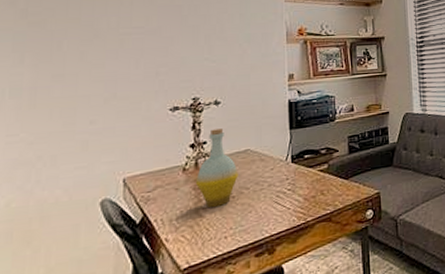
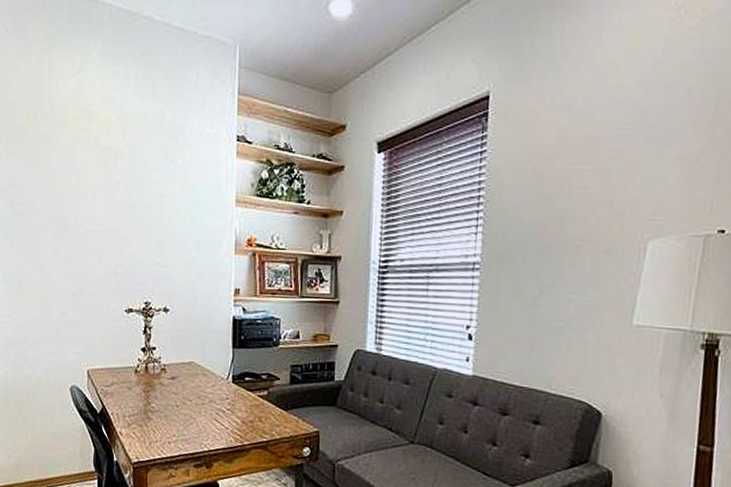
bottle: present [195,128,239,208] -> none [145,336,183,413]

